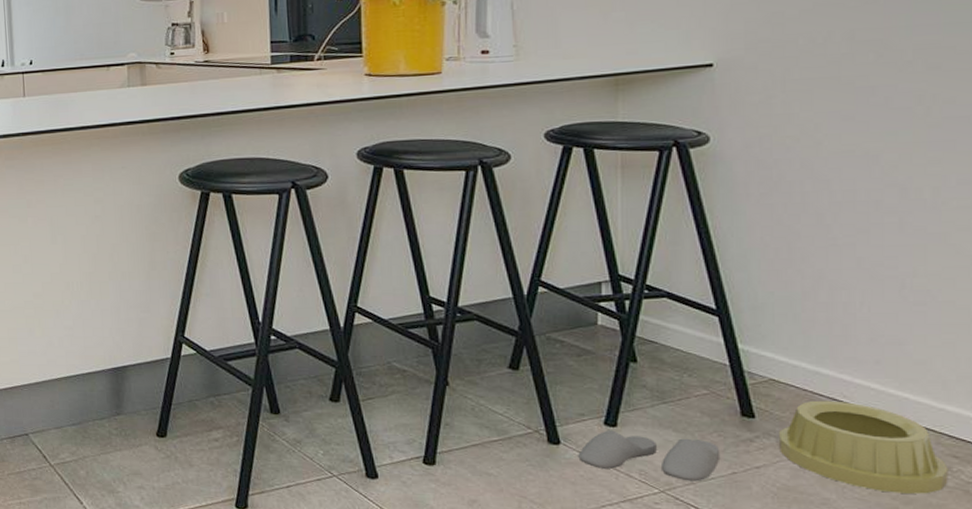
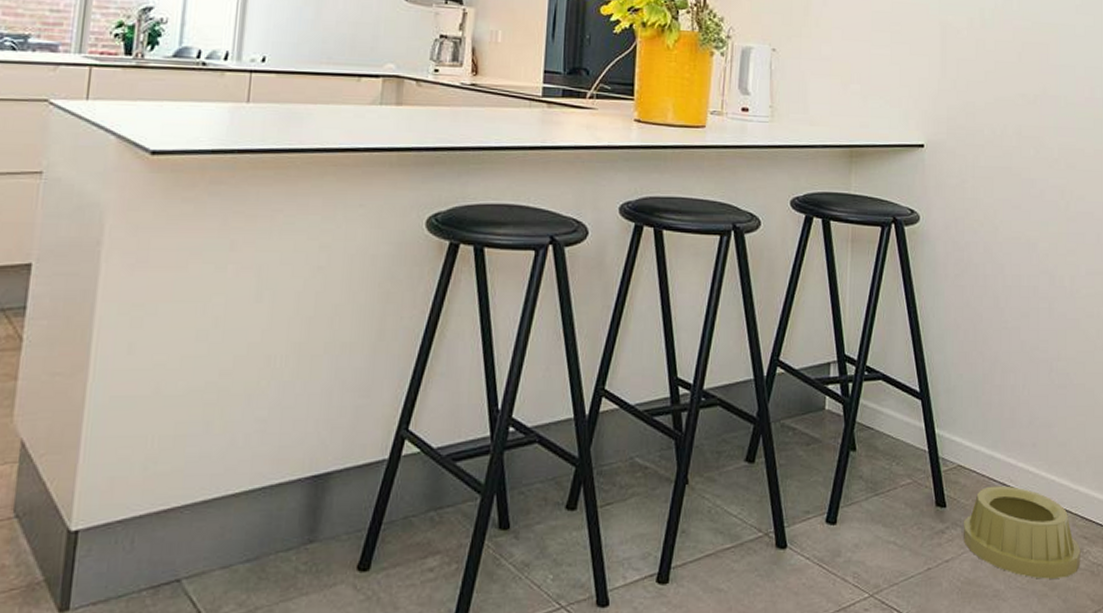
slippers: present [578,430,721,482] -> none [802,528,919,582]

